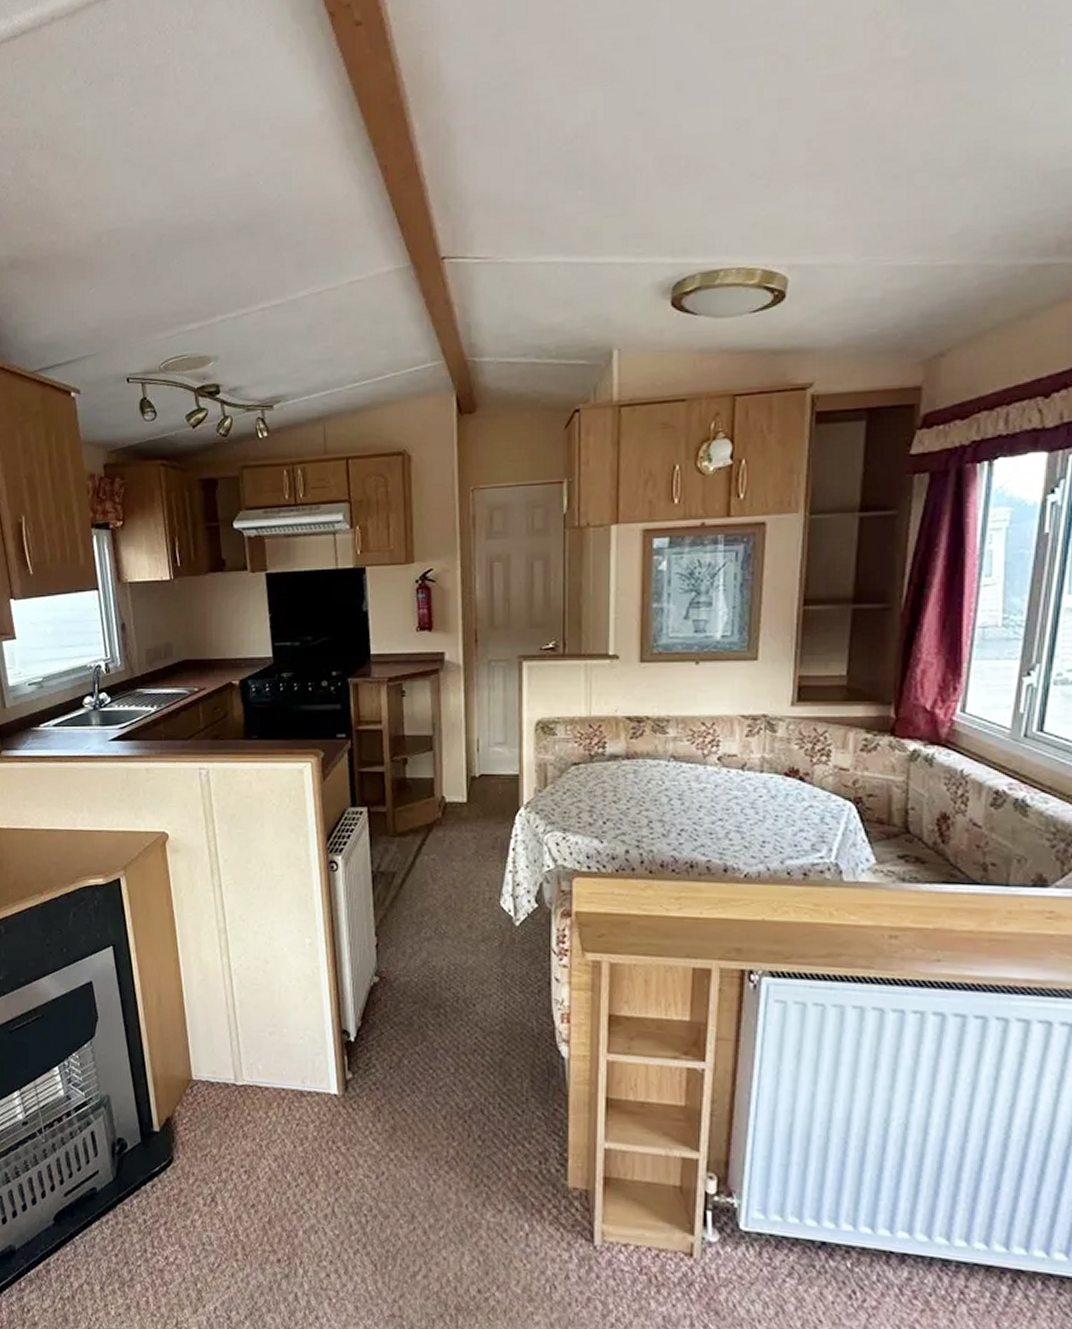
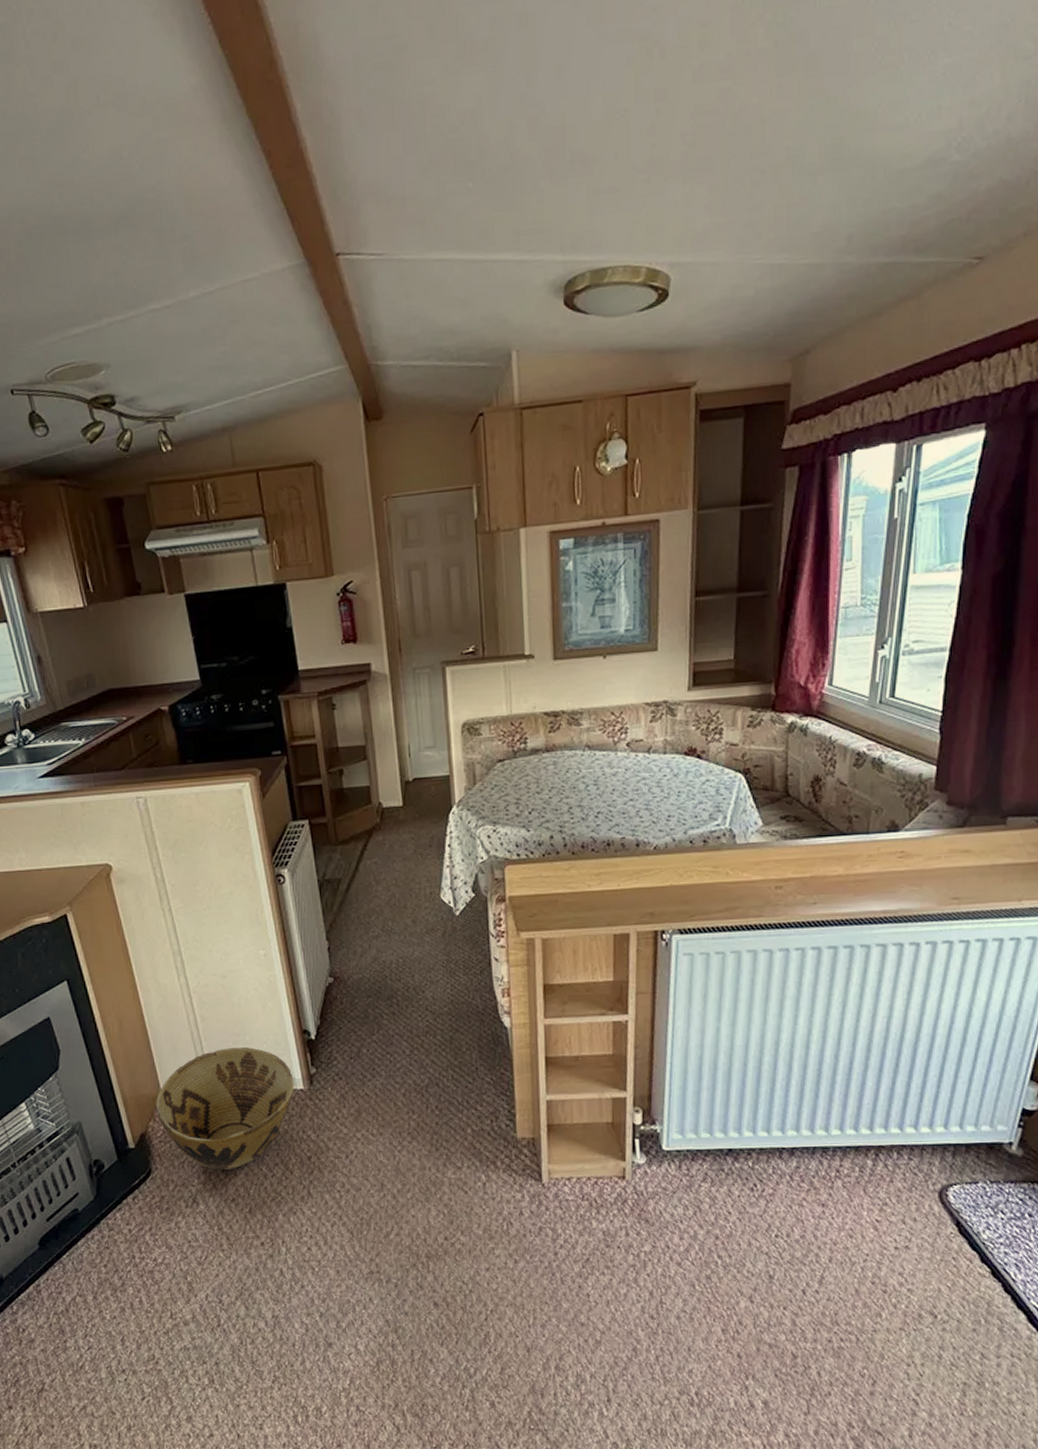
woven basket: none [185,1038,328,1172] -> present [155,1047,295,1170]

